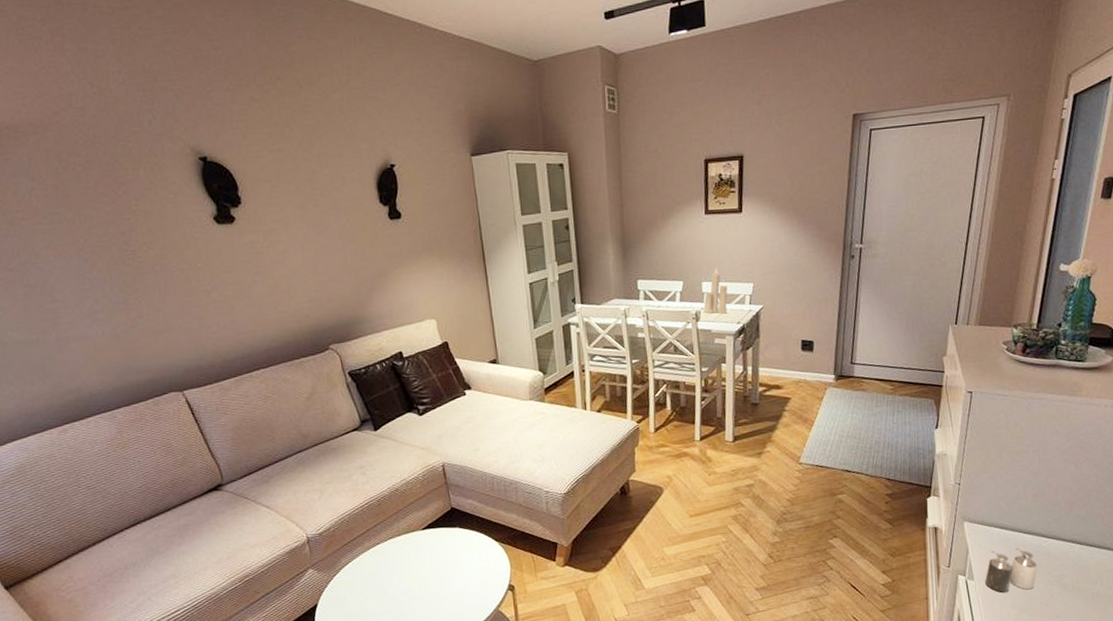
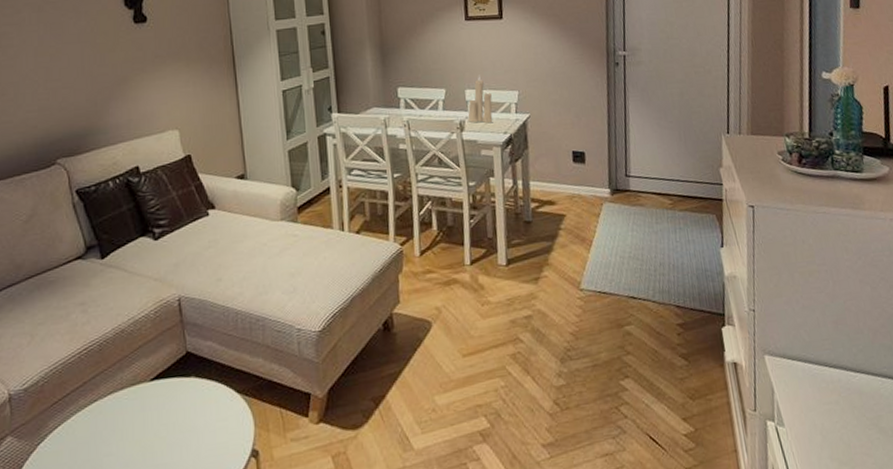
candle: present [985,547,1038,593] -> none [796,385,852,441]

